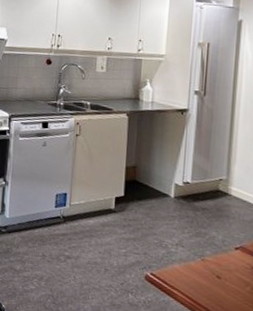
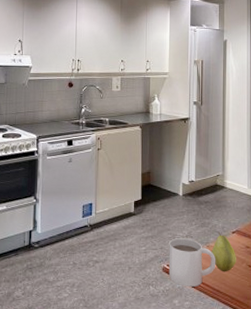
mug: none [152,245,213,304] -> present [168,238,216,287]
fruit: none [207,244,239,293] -> present [212,231,236,272]

